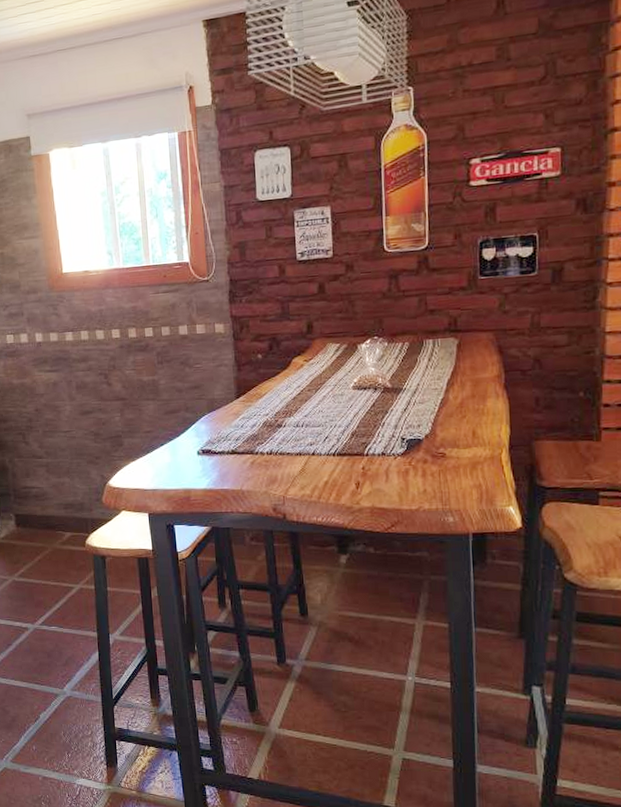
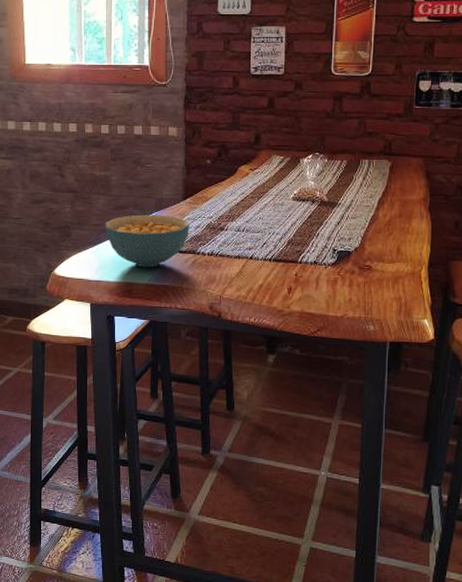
cereal bowl: none [157,416,245,473] -> present [105,214,189,268]

